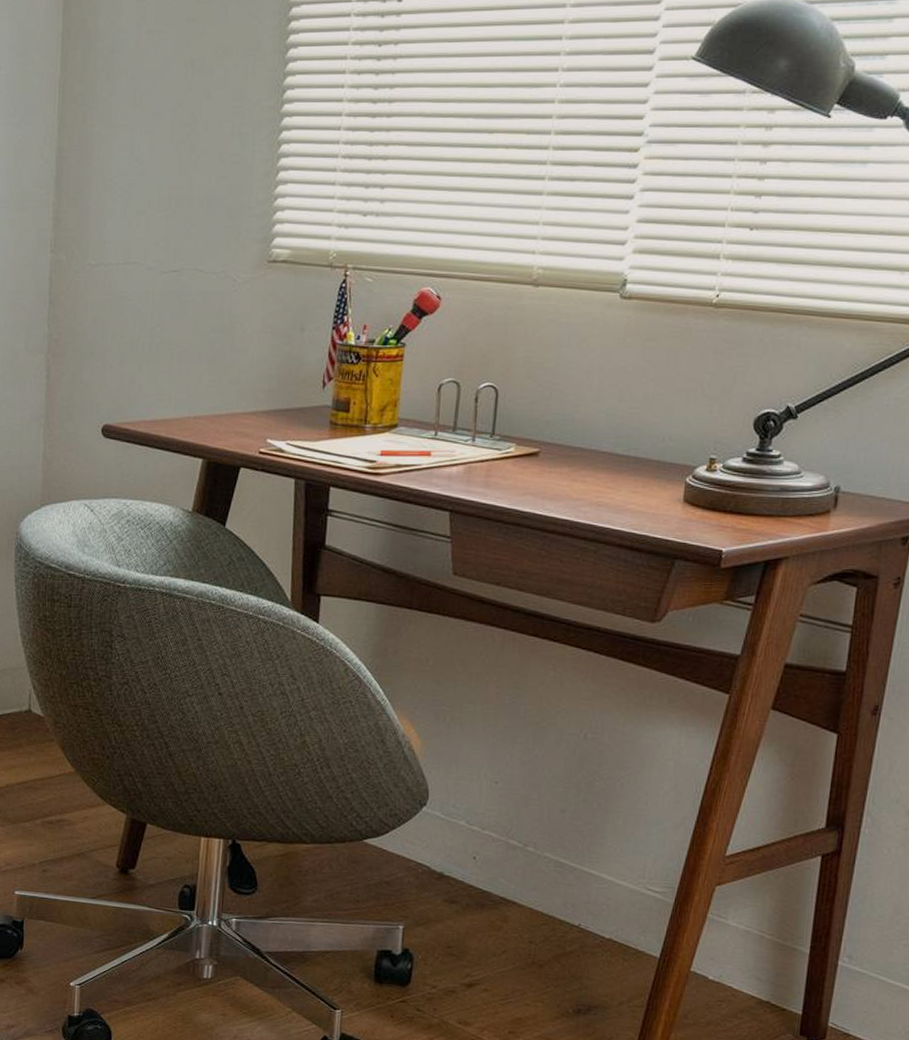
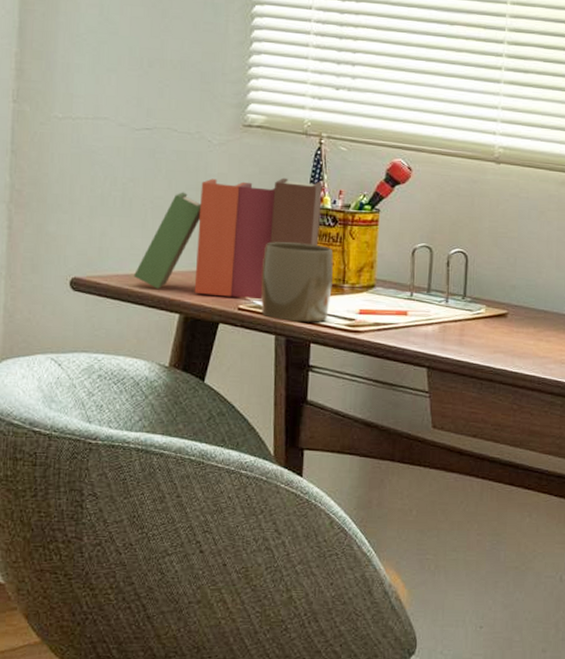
books: none [159,314,346,443] -> present [133,177,322,300]
mug: none [281,382,356,465] -> present [260,242,333,322]

